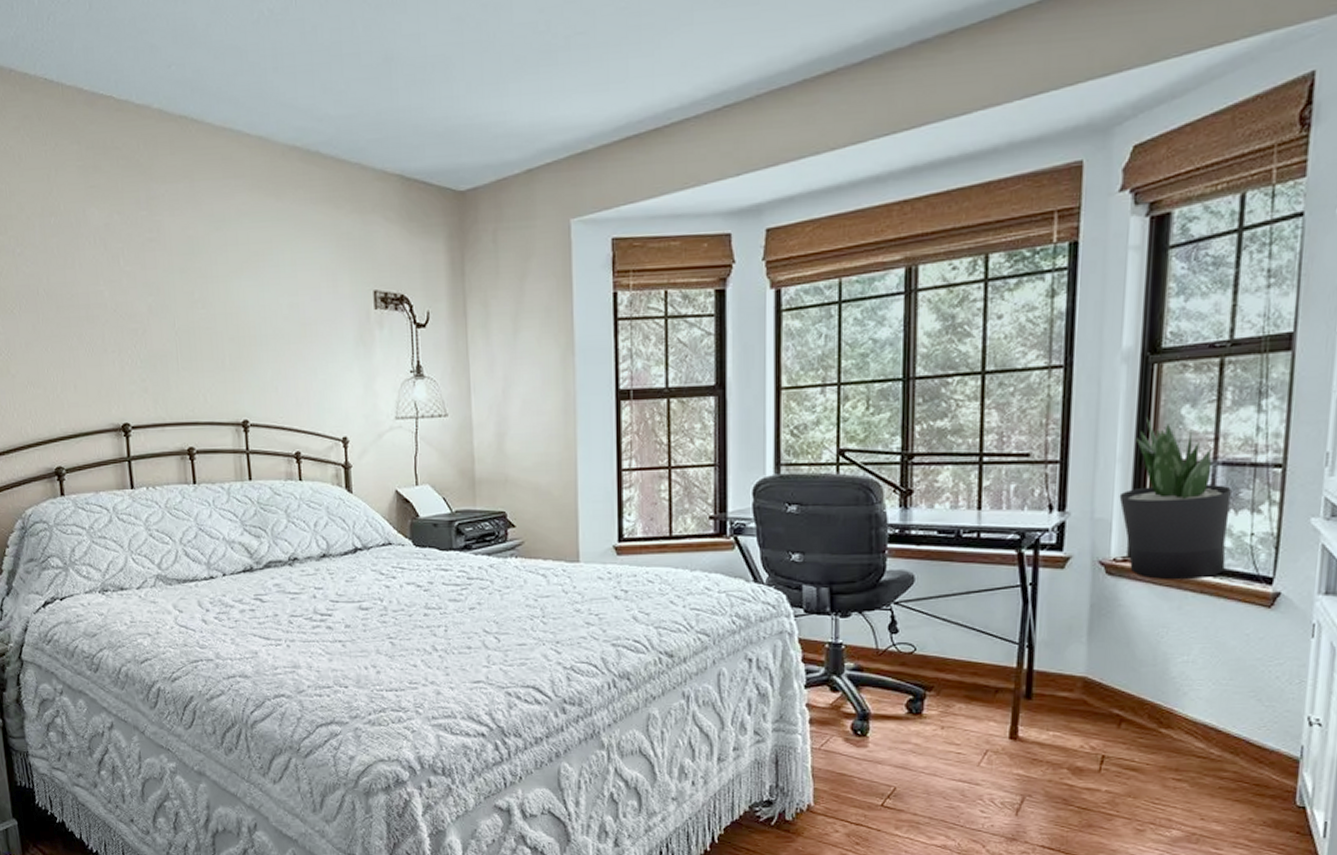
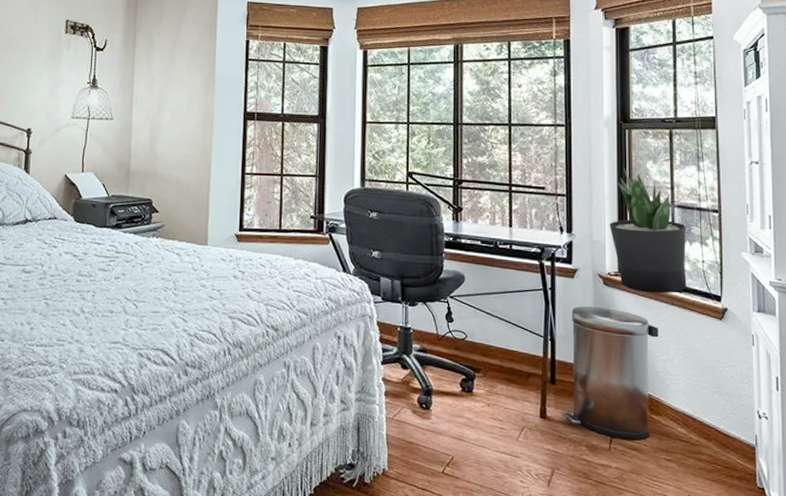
pedal bin: none [1038,603,1179,759] -> present [561,306,659,441]

